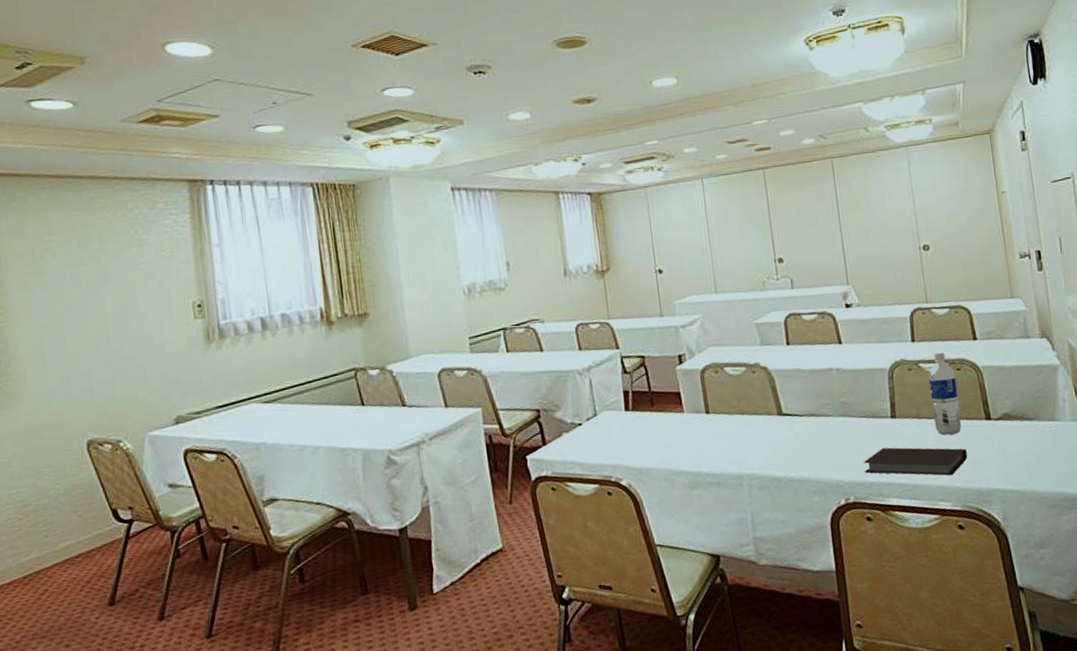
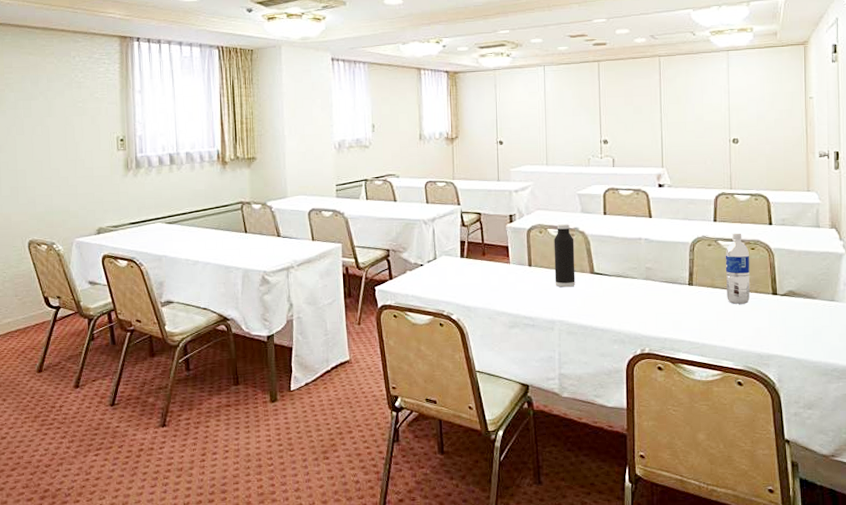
water bottle: none [732,359,762,435] -> present [554,224,575,288]
notebook: present [863,447,968,476] -> none [660,310,752,340]

